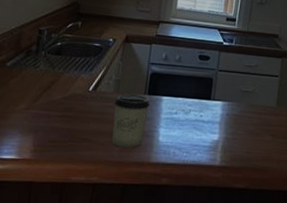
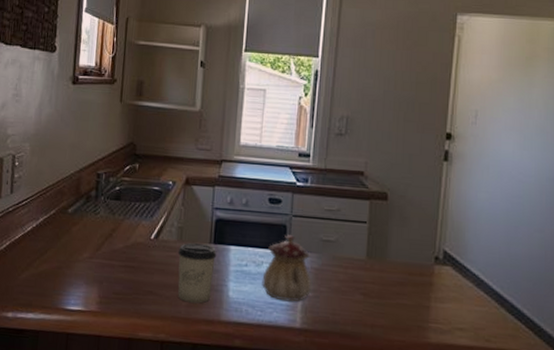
teapot: none [189,86,232,144] -> present [262,234,312,302]

